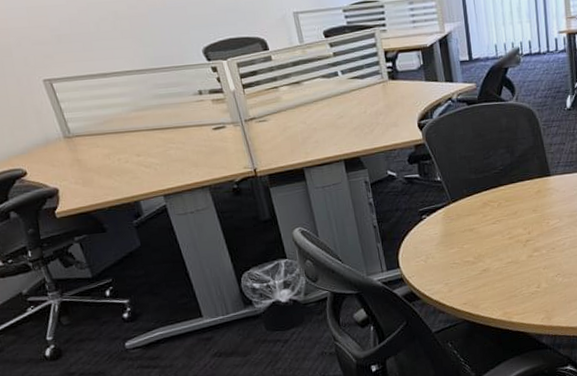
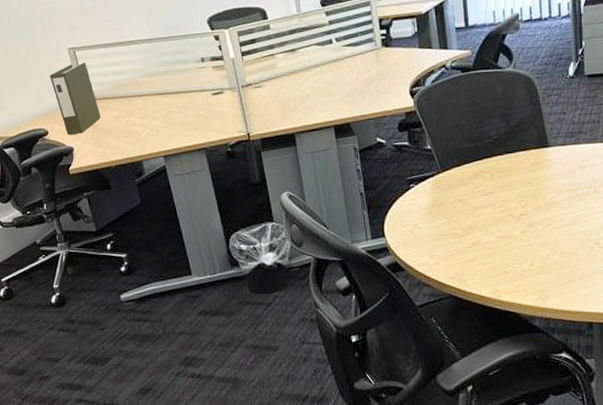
binder: none [23,95,89,175] -> present [50,62,101,135]

